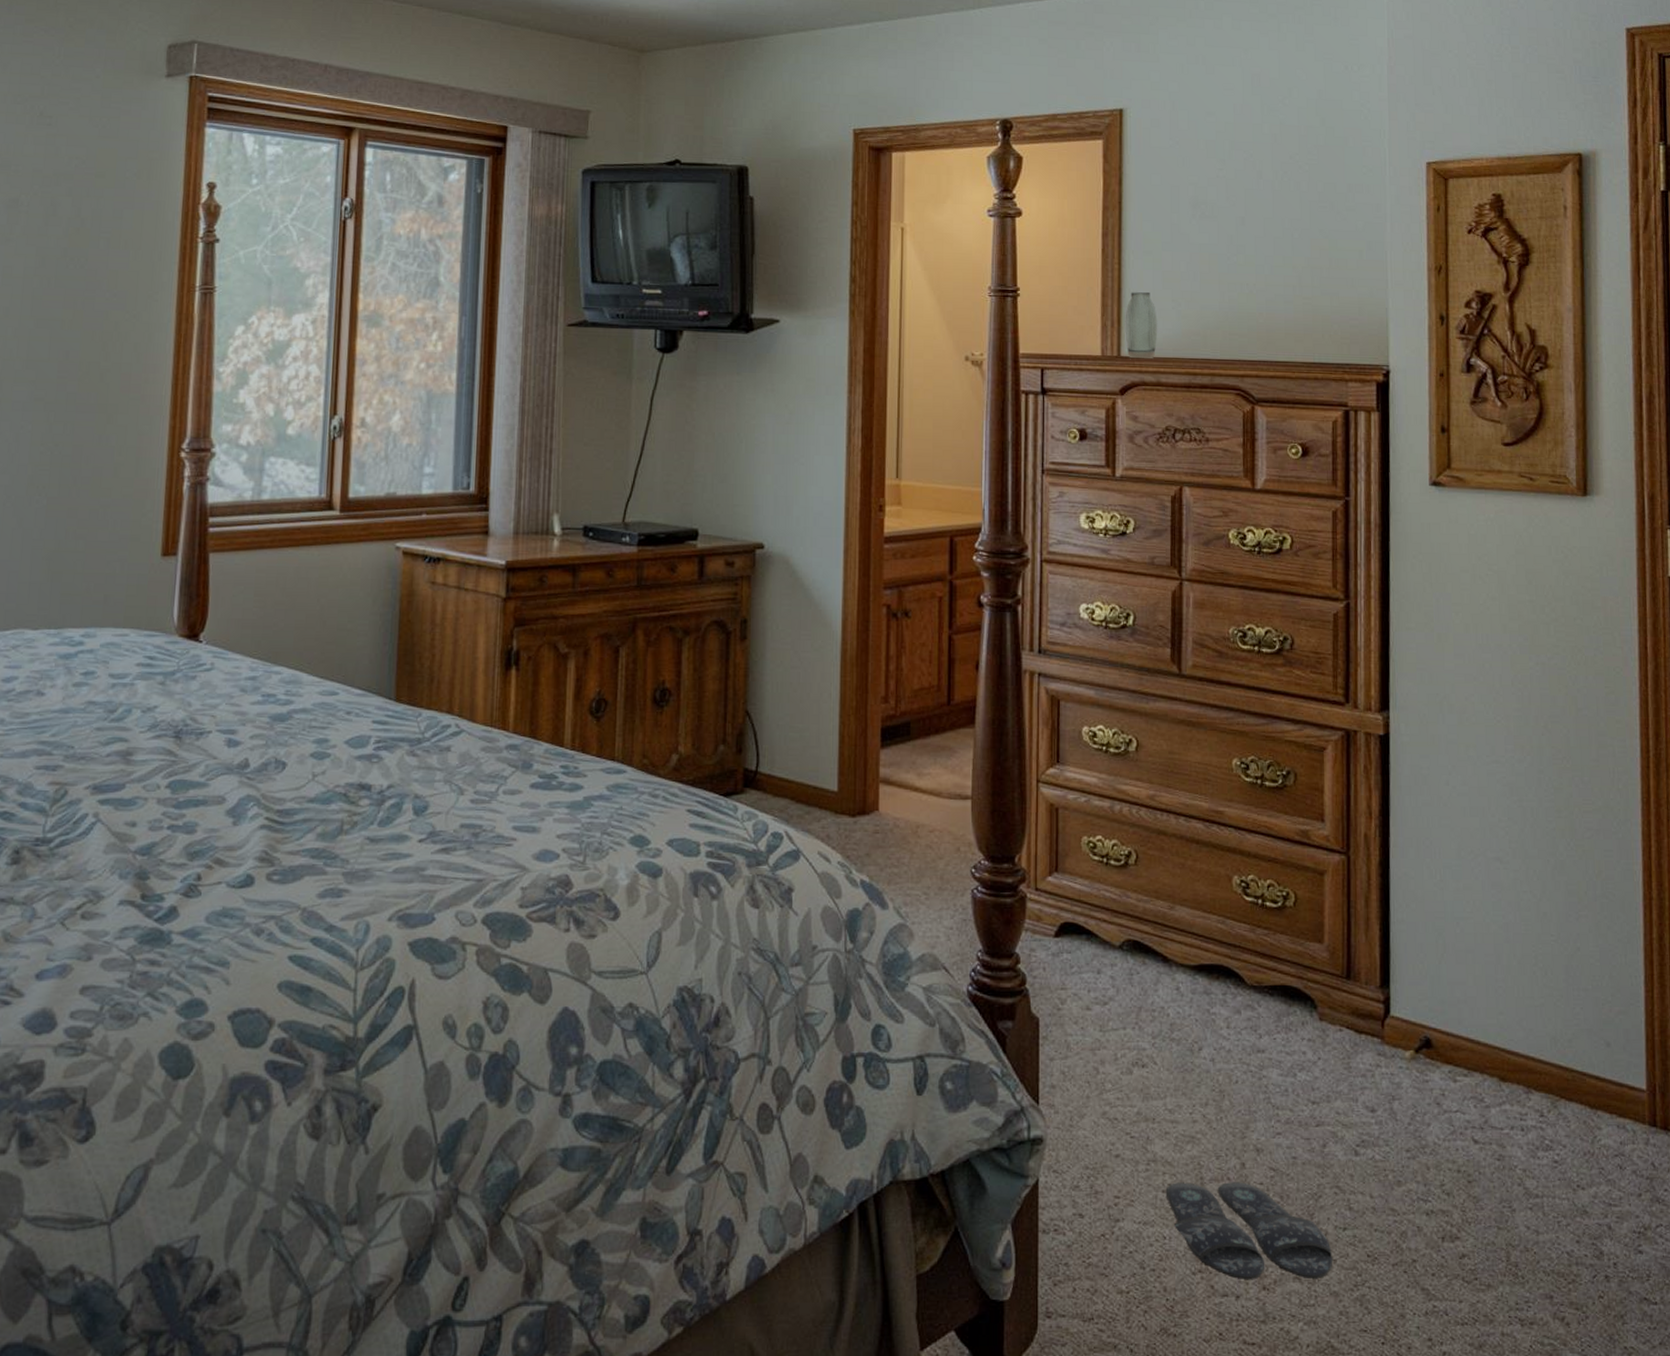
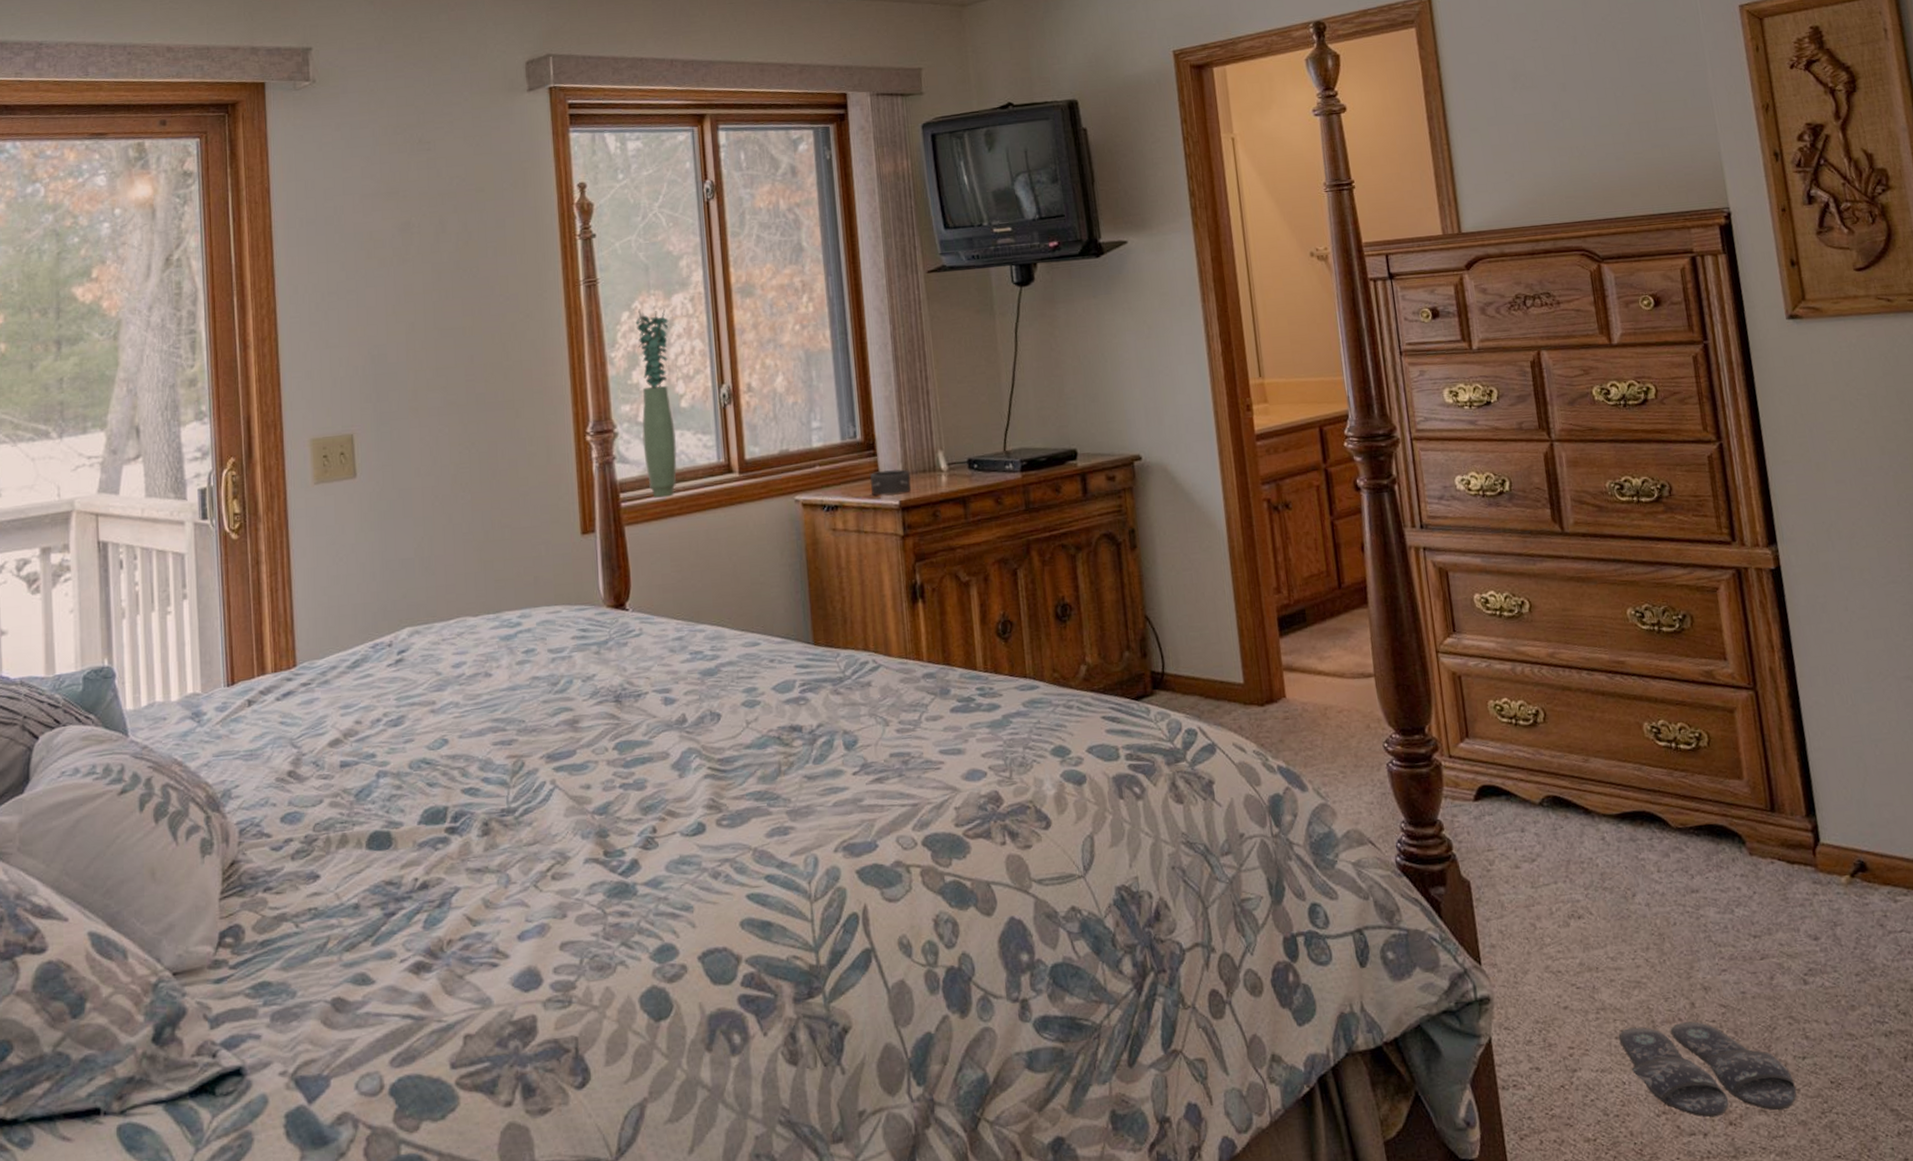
vase: none [240,324,286,528] -> present [635,309,677,499]
alarm clock: none [478,527,522,555] -> present [870,469,912,497]
vase: present [1125,292,1158,360] -> none [1460,168,1496,235]

